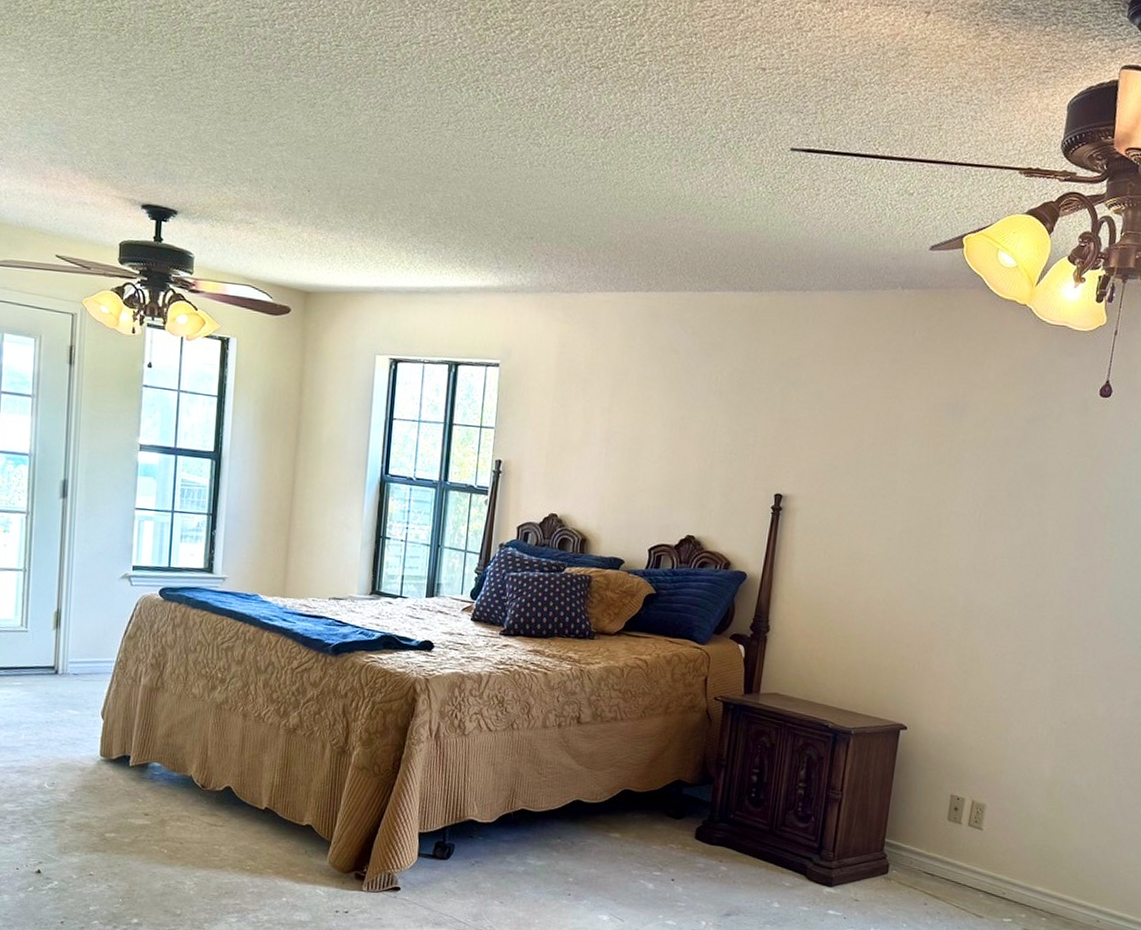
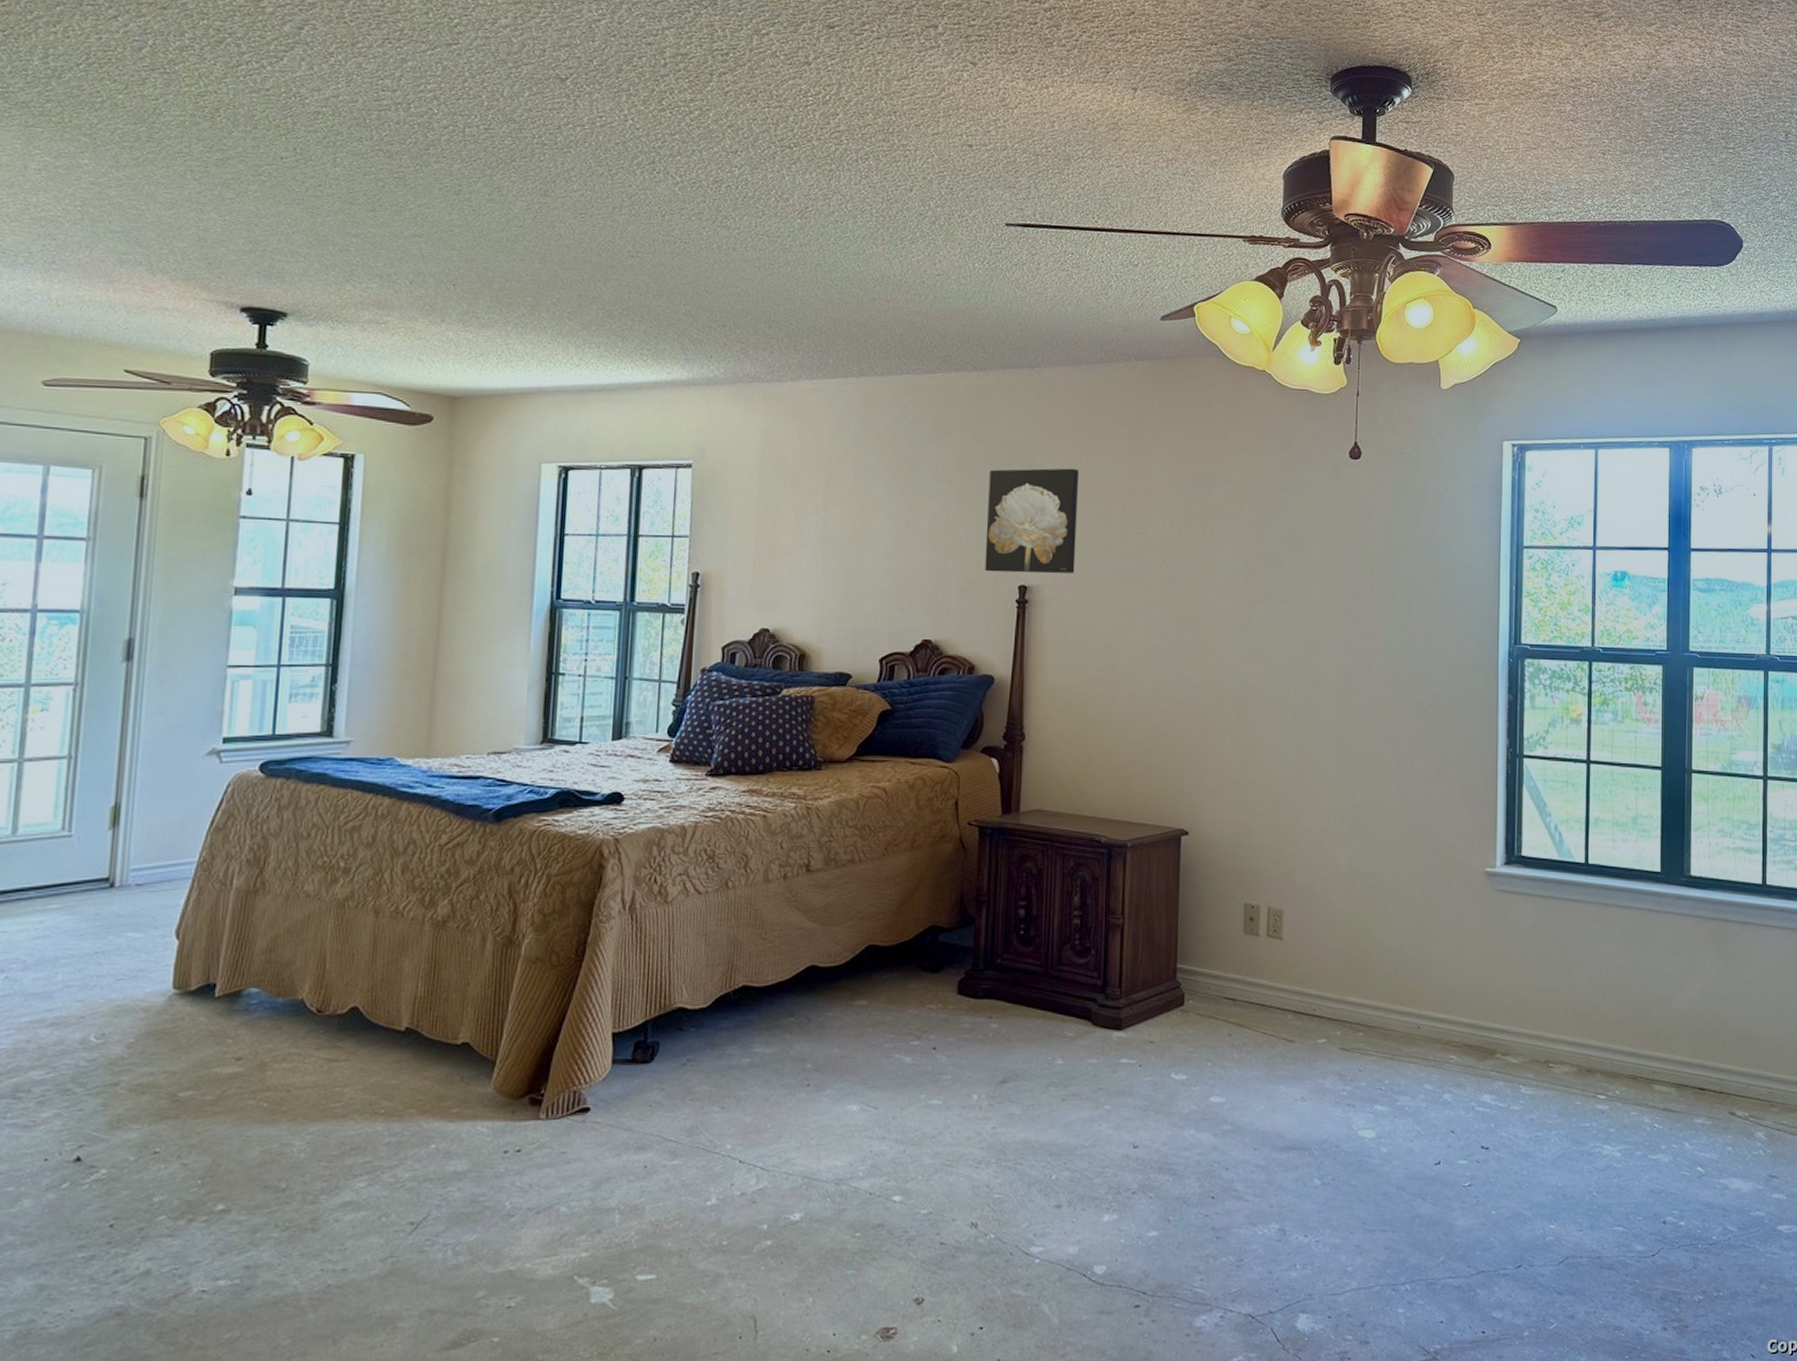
wall art: none [745,385,839,486] -> present [984,468,1080,574]

